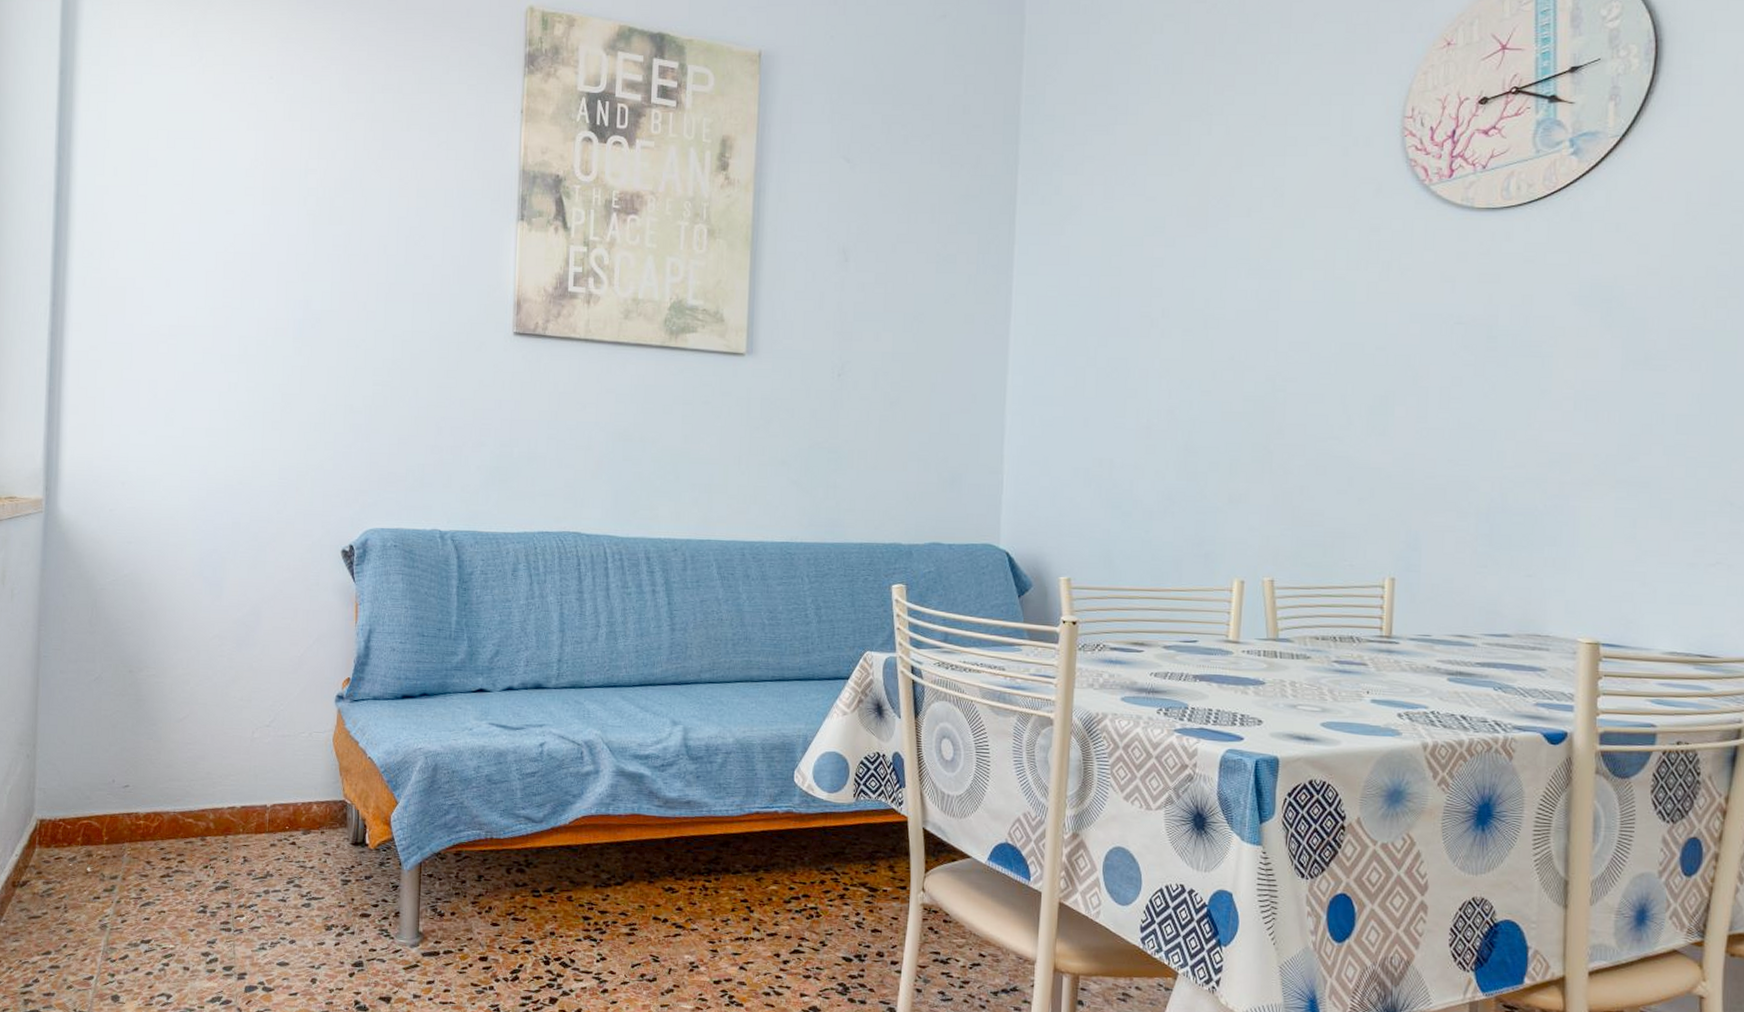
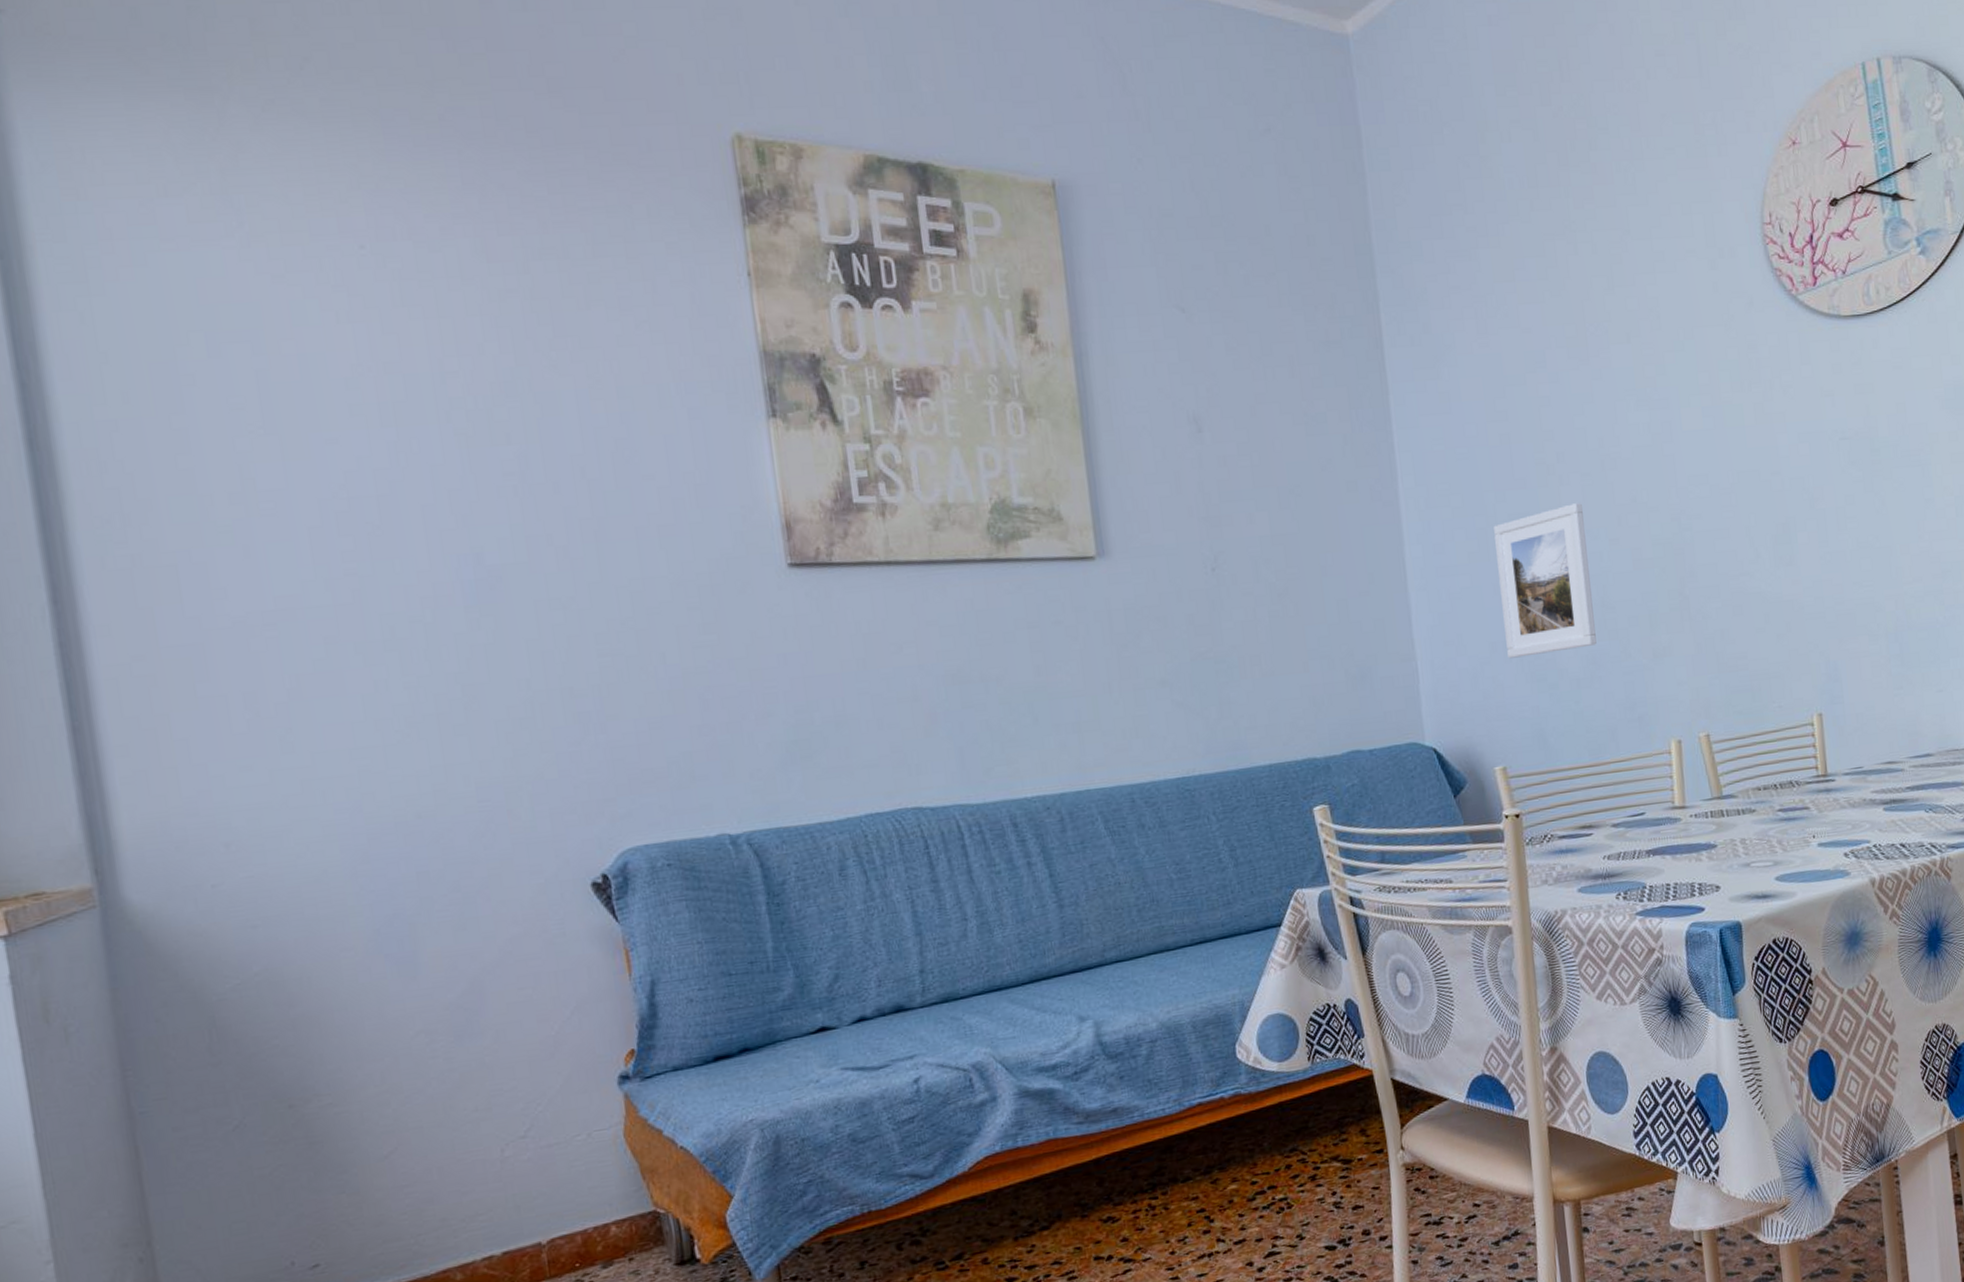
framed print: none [1087,355,1180,485] -> present [1494,503,1597,659]

